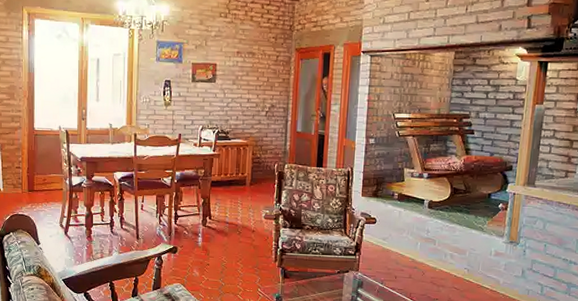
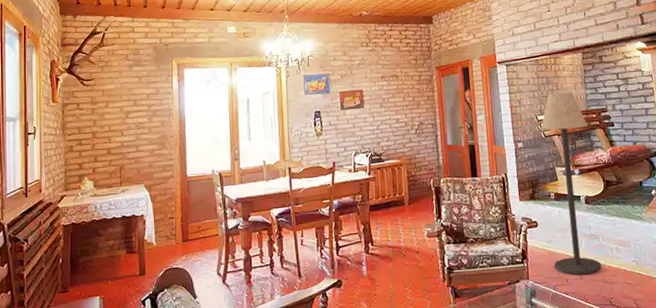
floor lamp: none [386,92,446,275] -> present [540,92,602,275]

